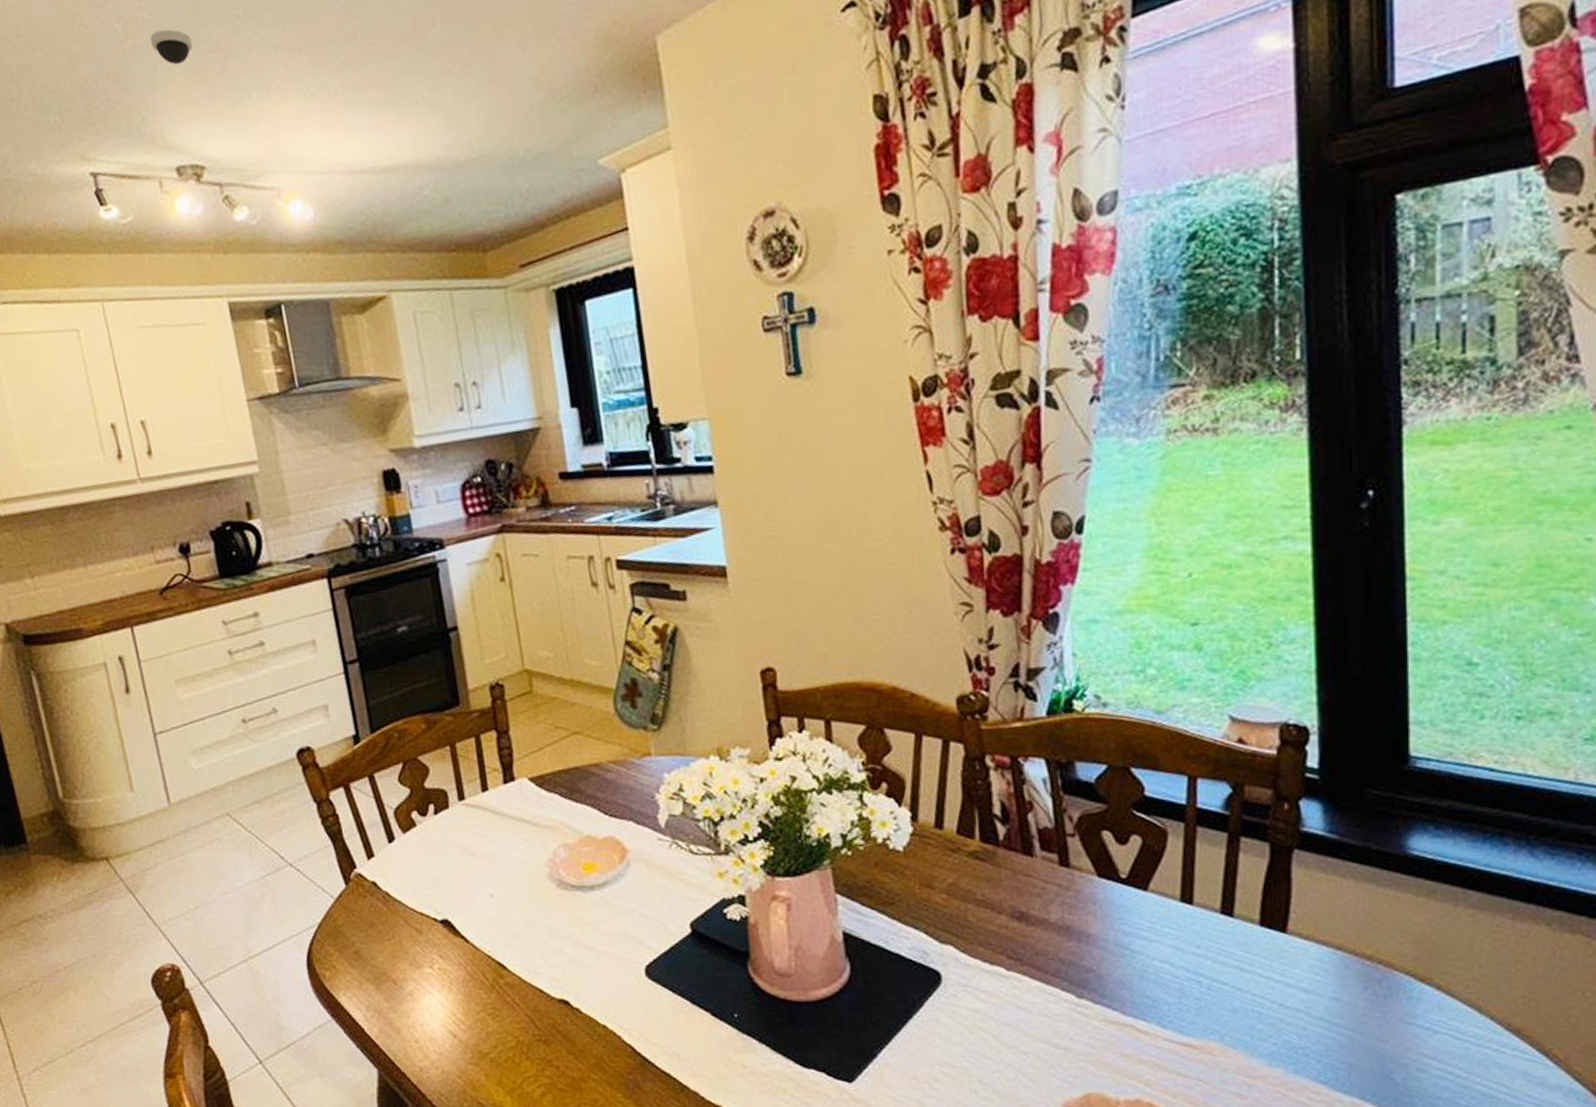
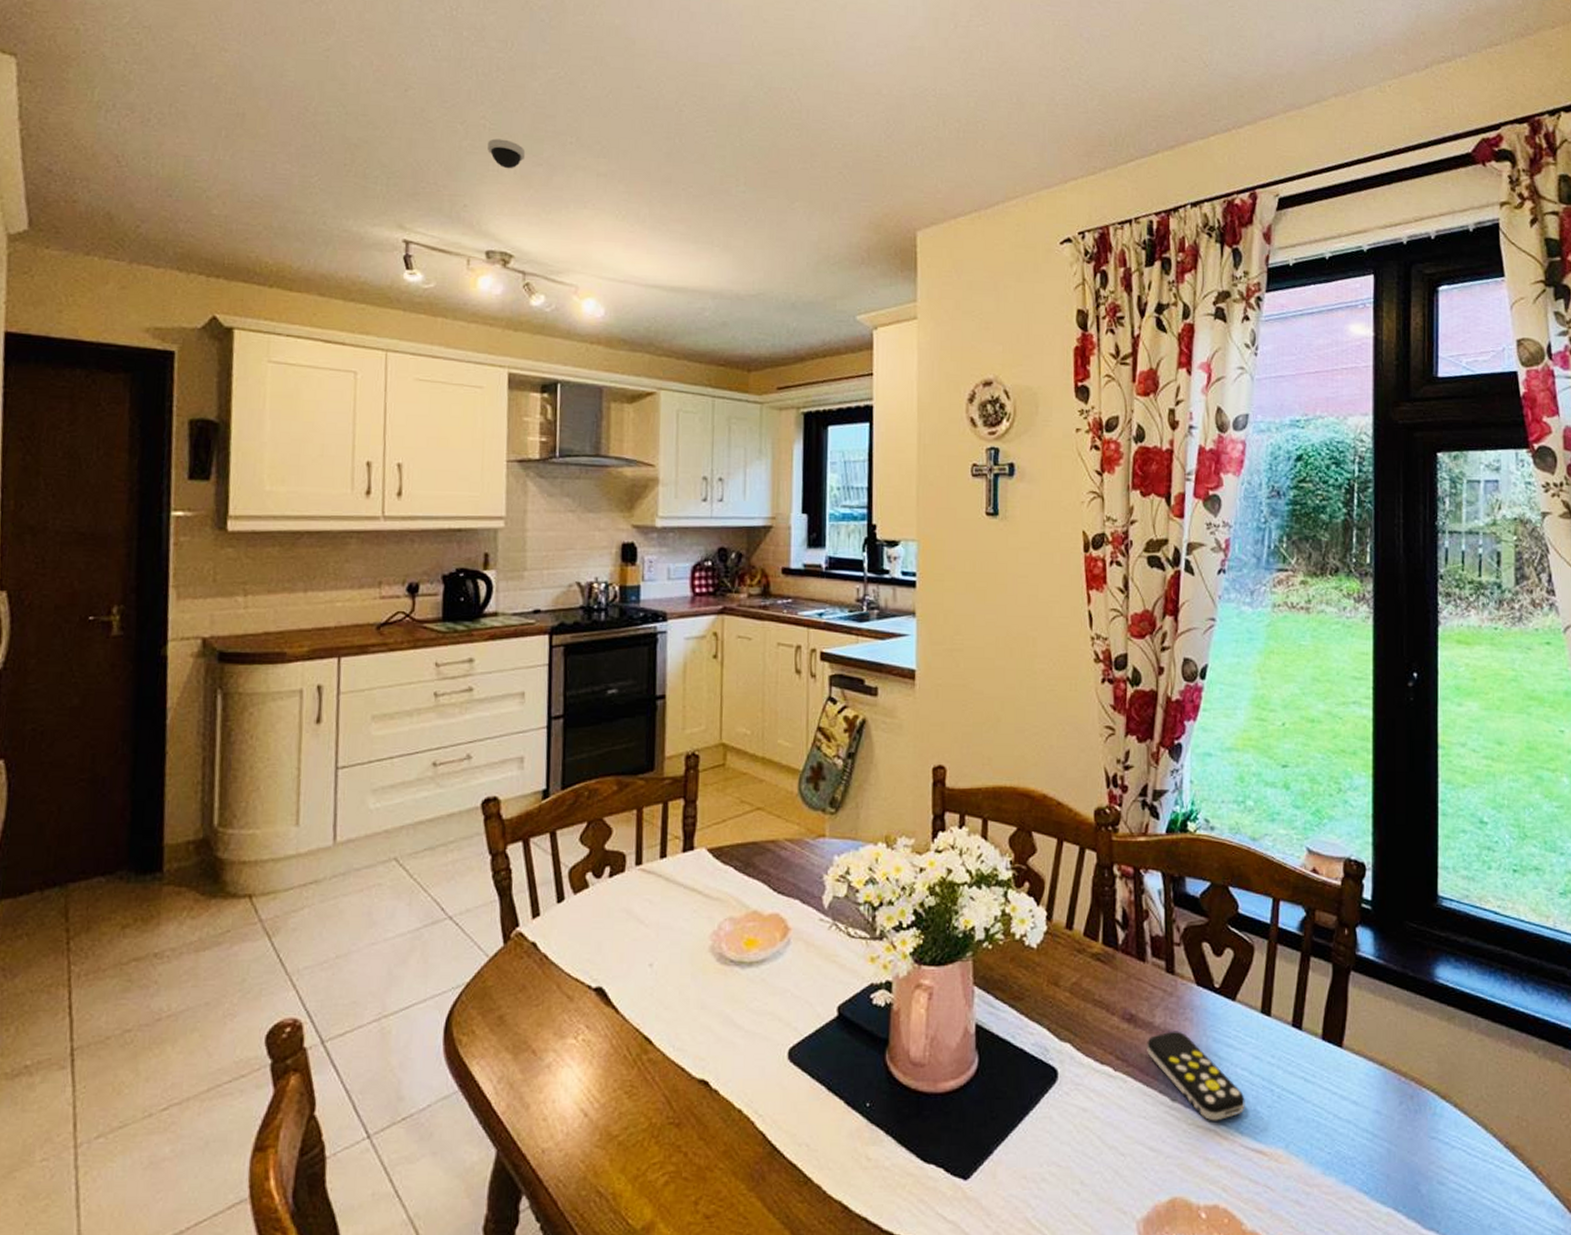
remote control: none [1043,926,1167,1016] -> present [1147,1031,1245,1121]

